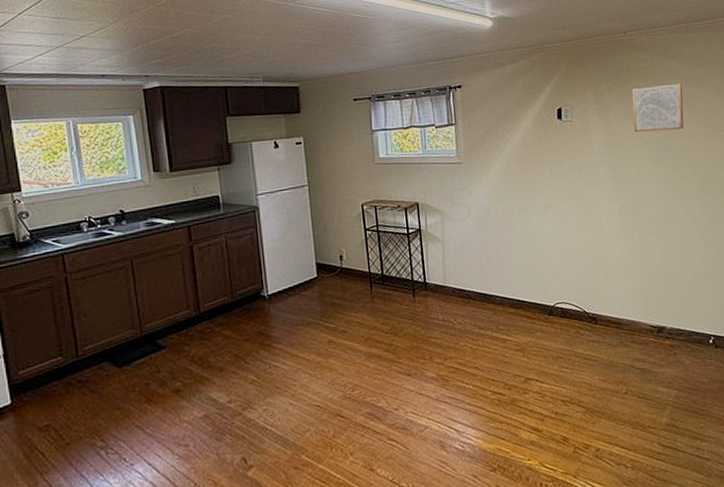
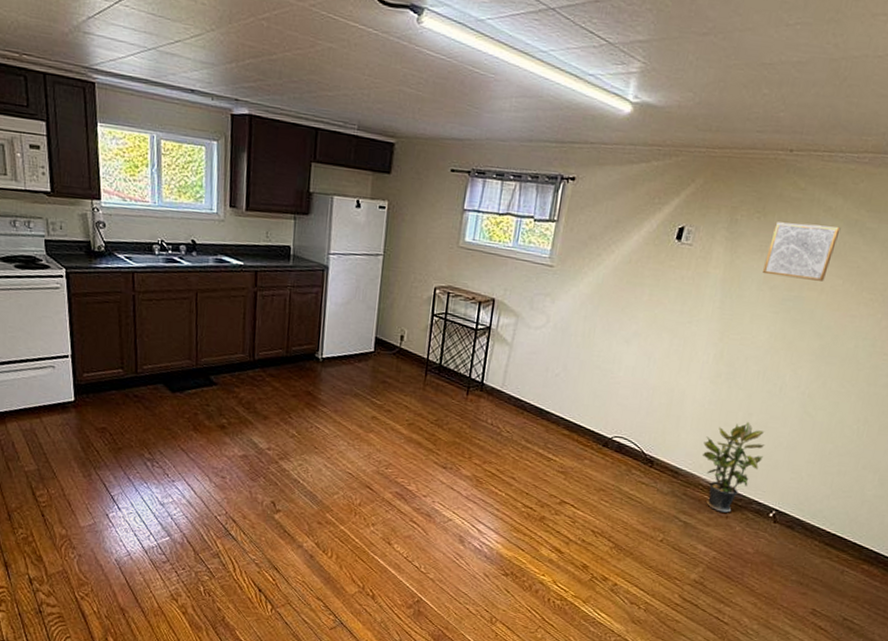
potted plant: none [634,261,687,351] -> present [703,422,765,513]

